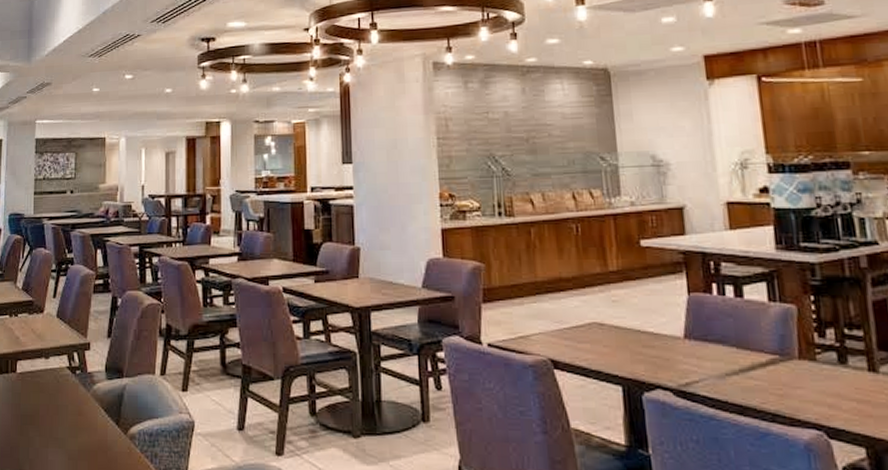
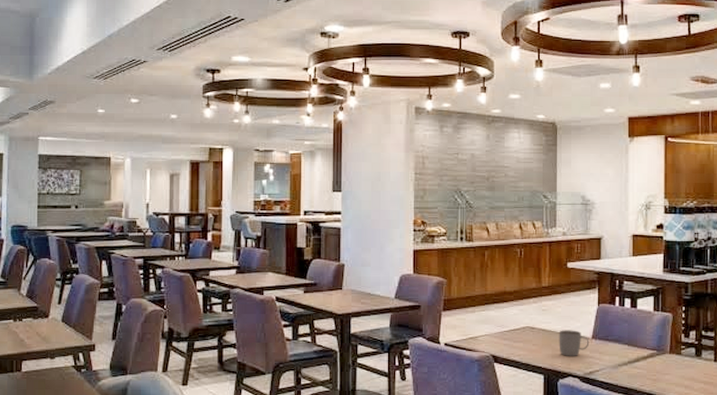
mug: none [637,327,682,362] -> present [559,330,590,356]

